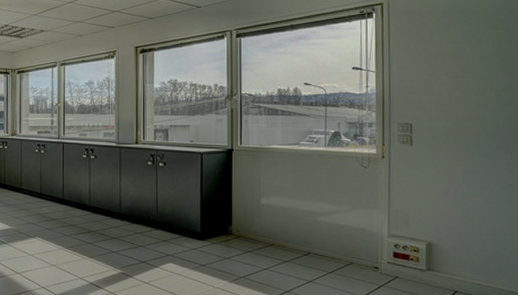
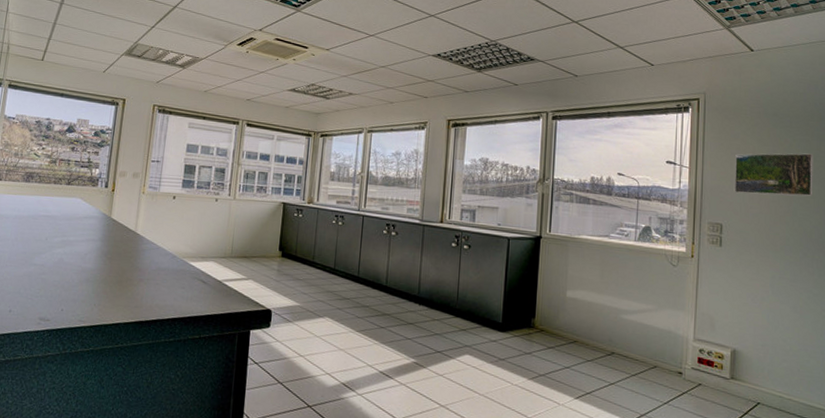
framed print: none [422,47,505,93] -> present [734,153,813,197]

